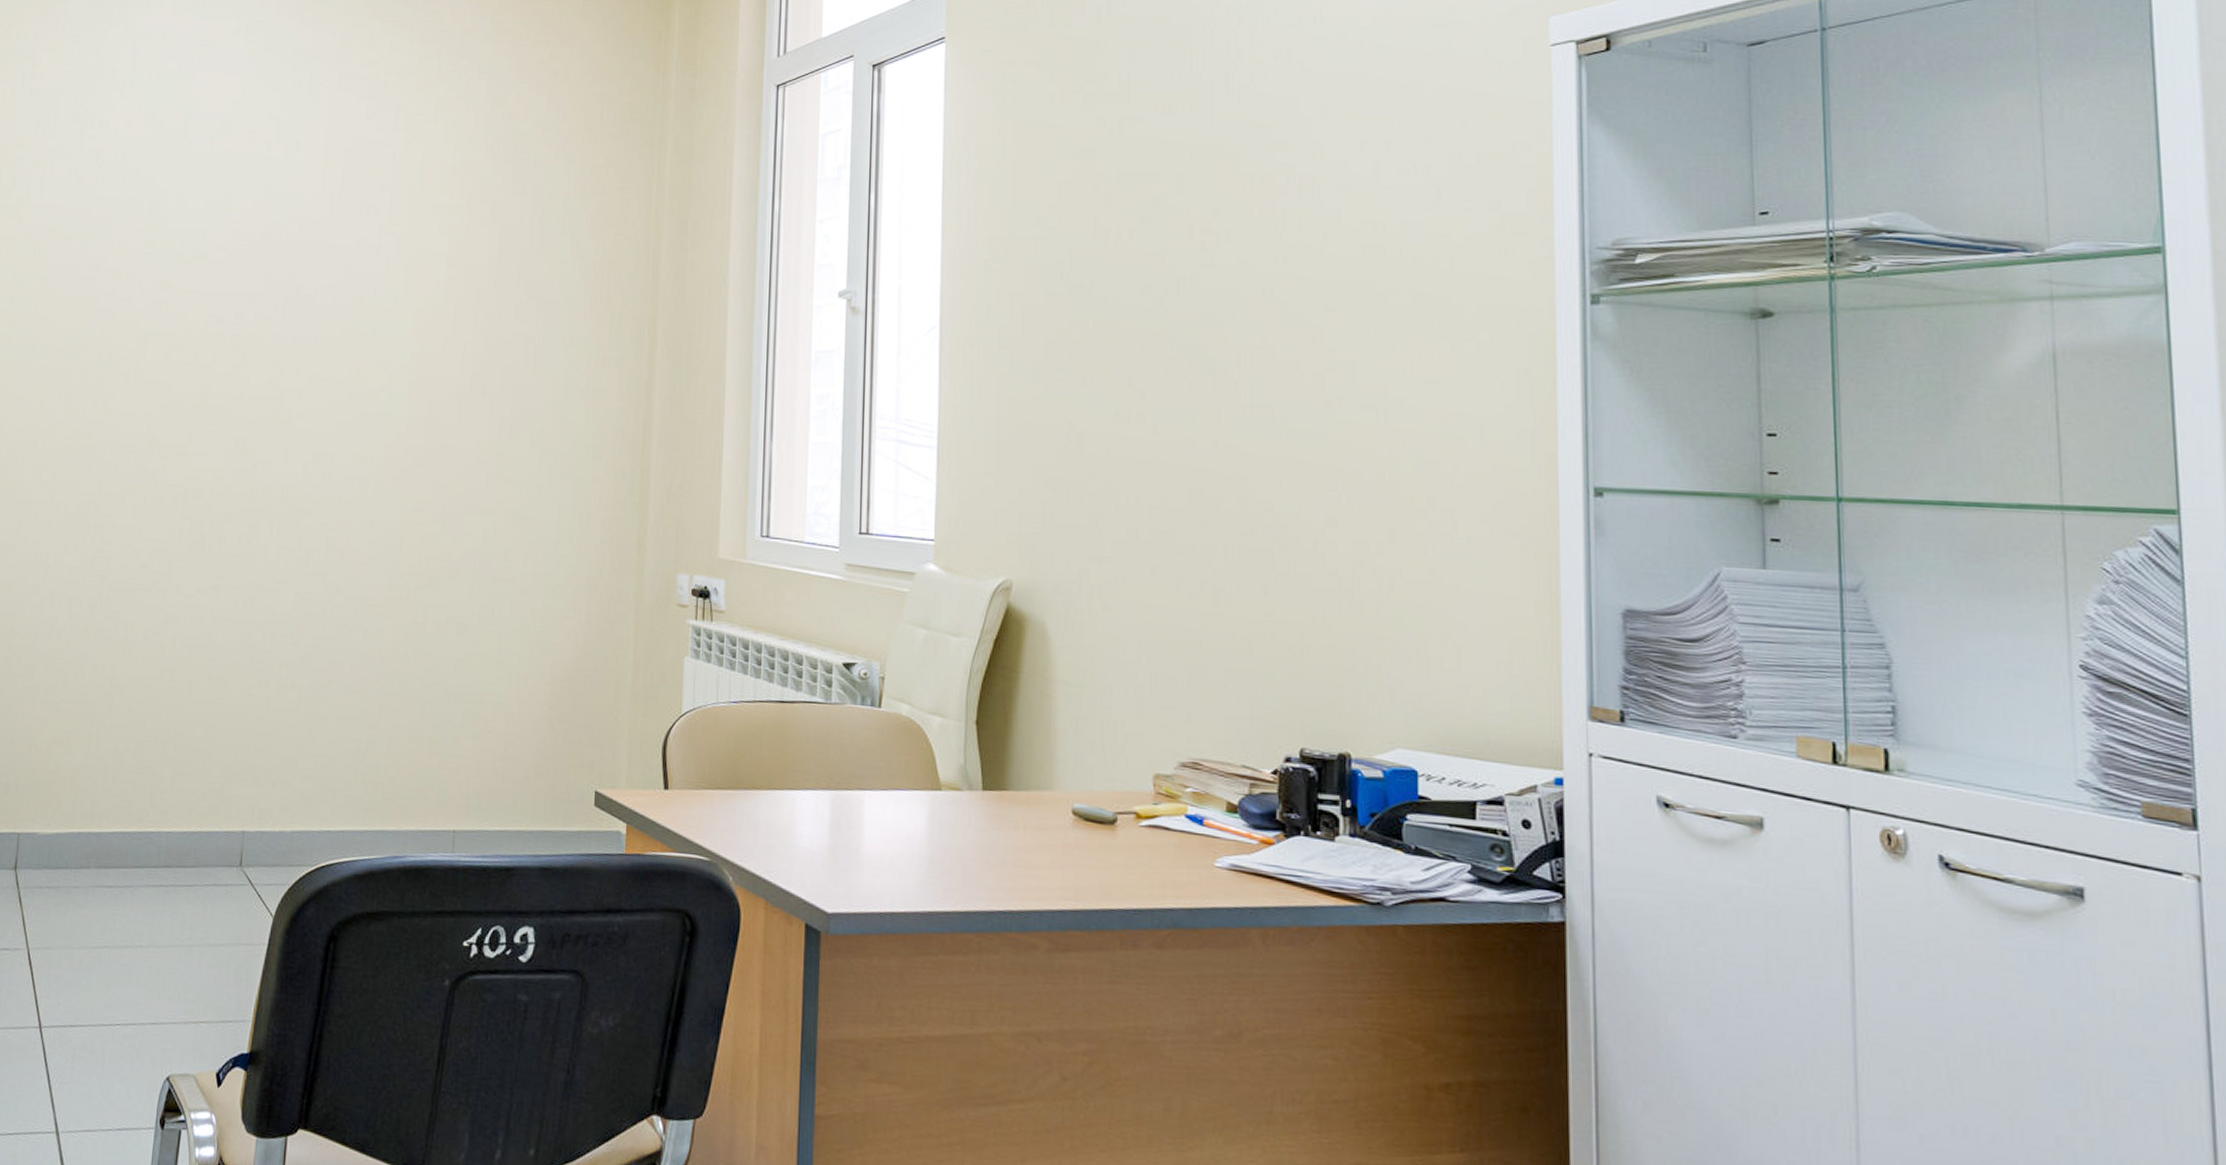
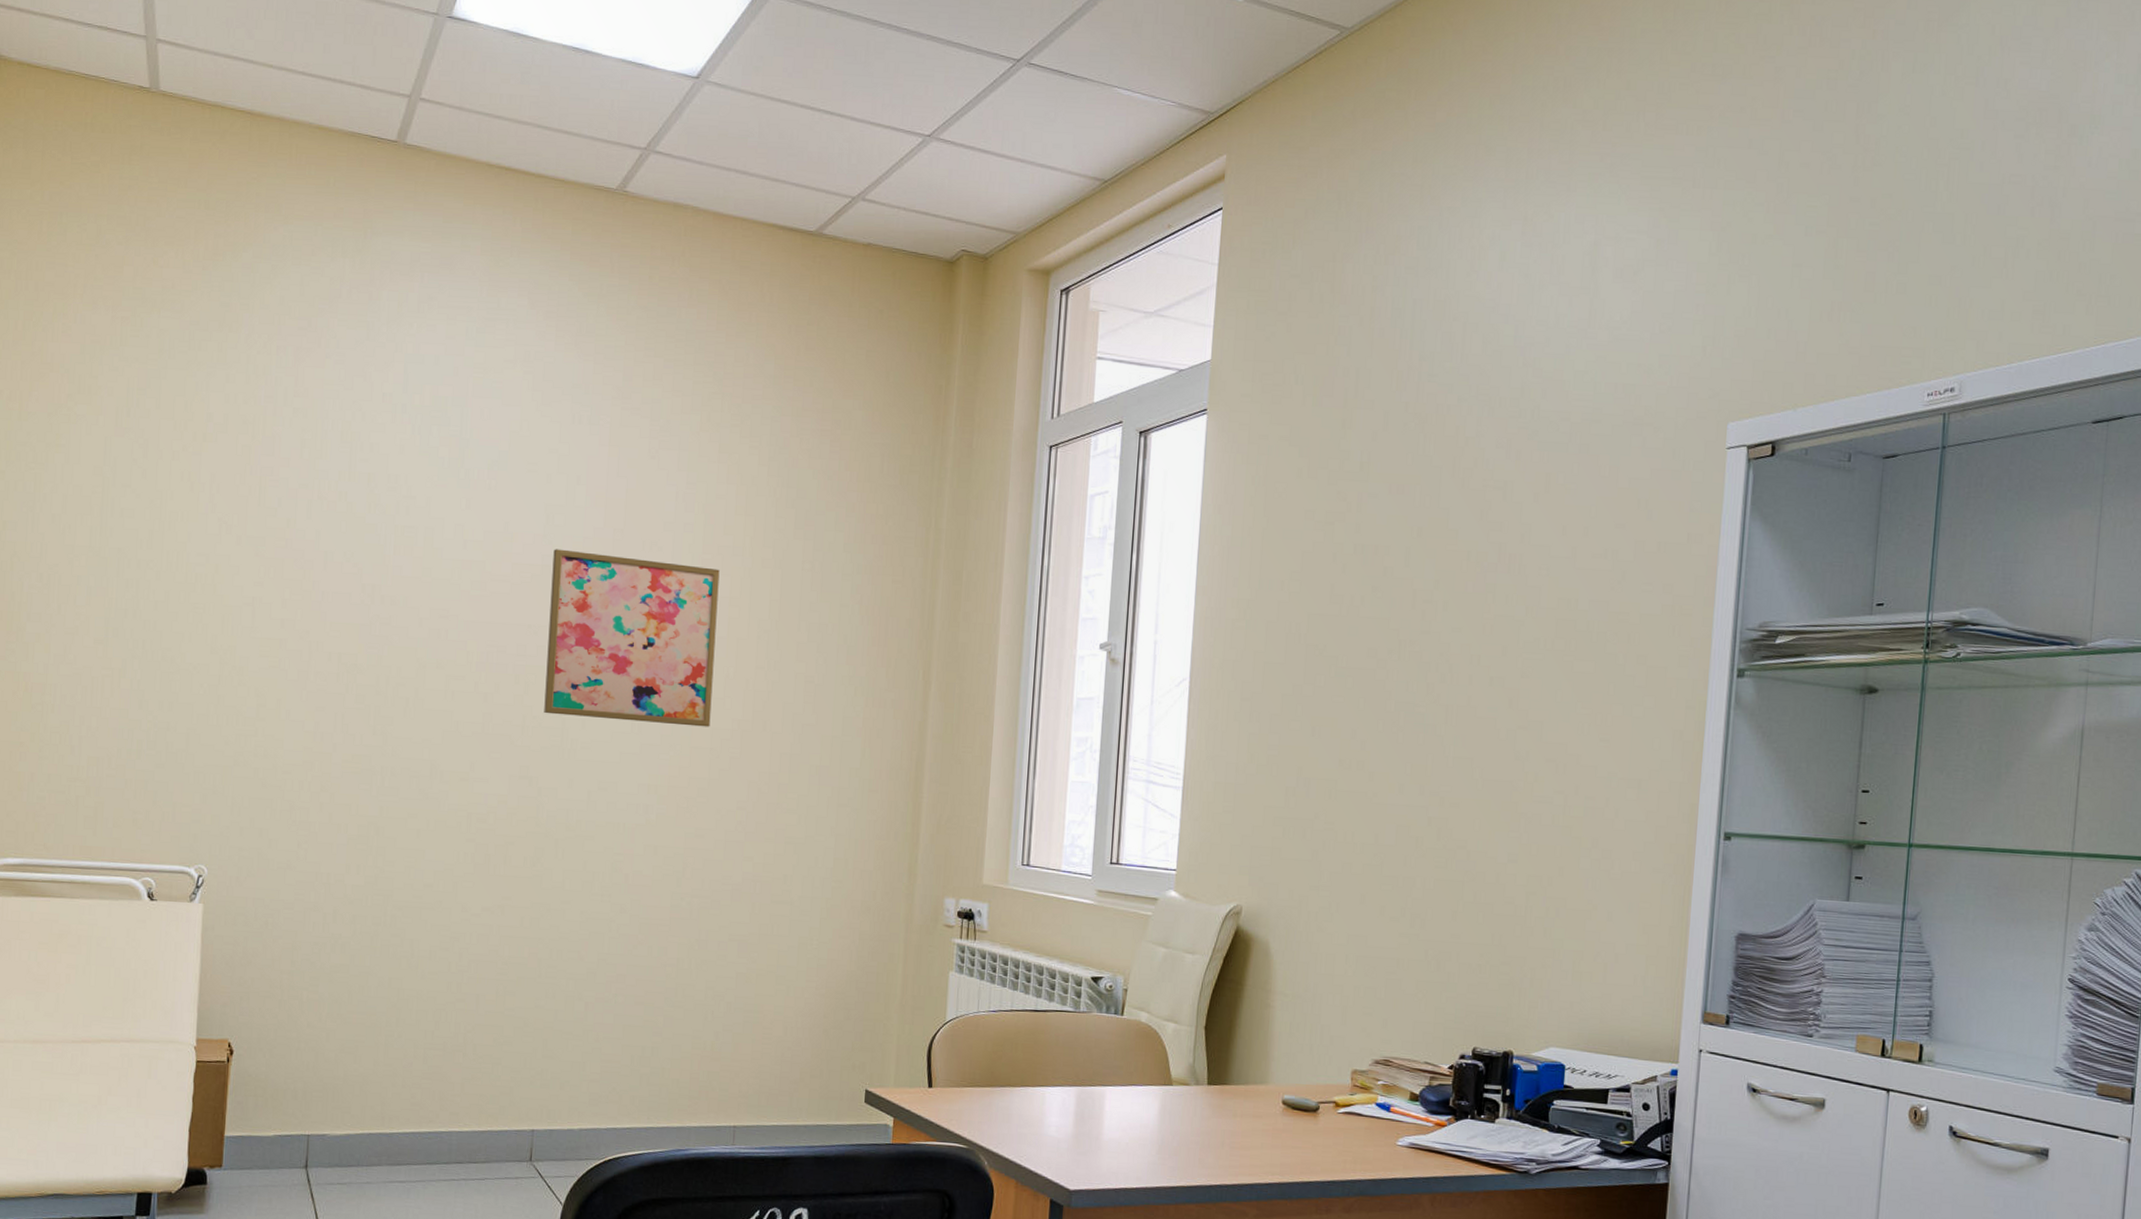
wall art: none [261,215,437,393] -> present [544,549,720,727]

